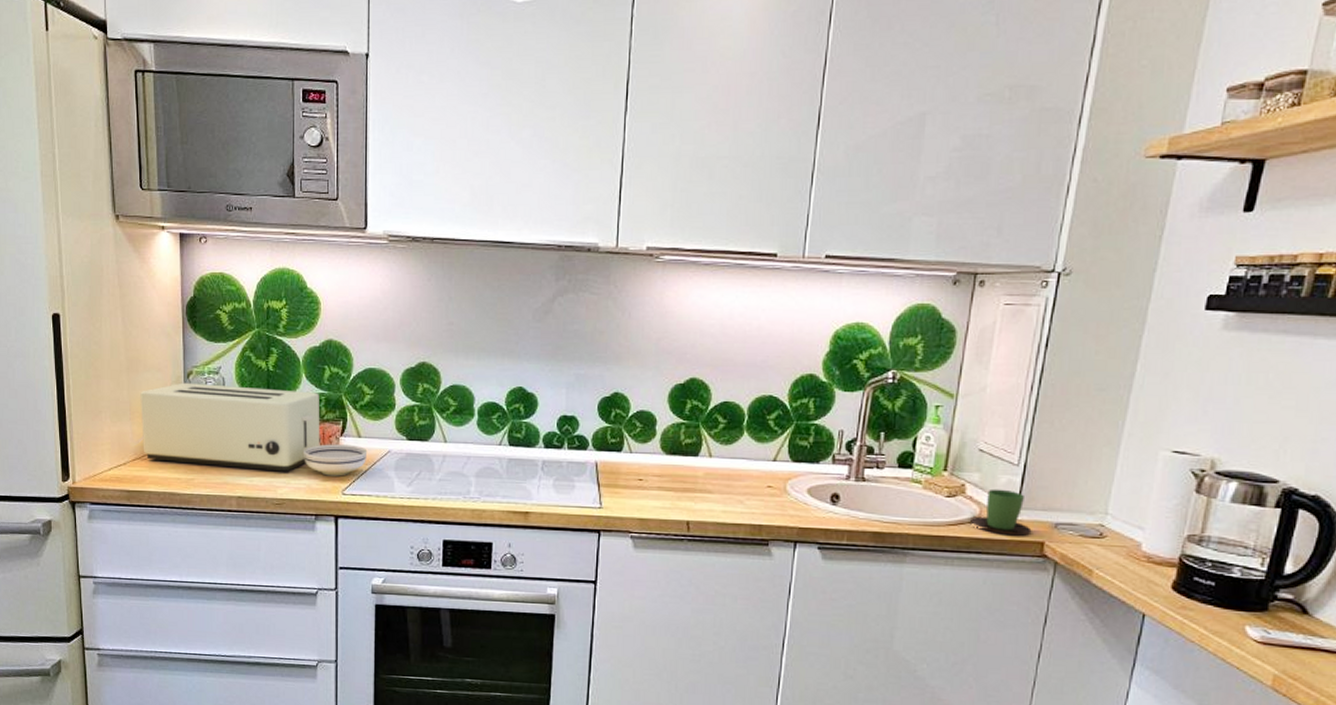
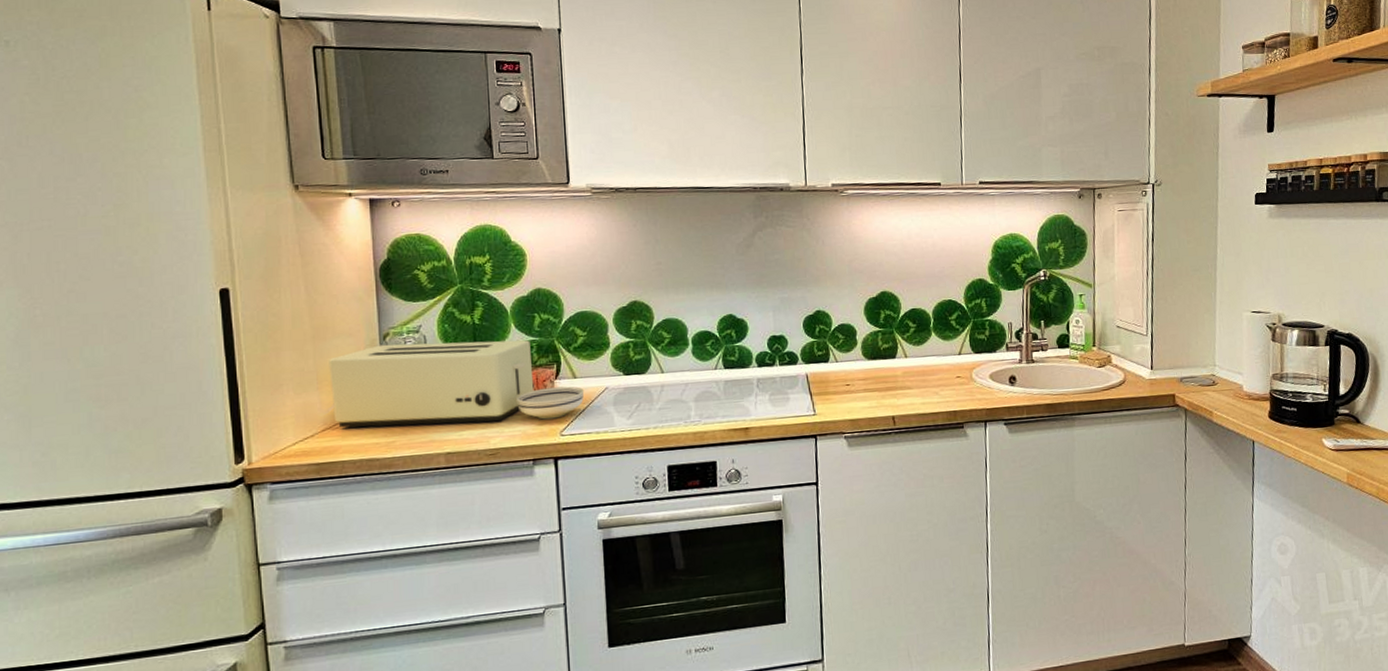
cup: present [970,488,1032,534] -> none [1119,355,1165,392]

